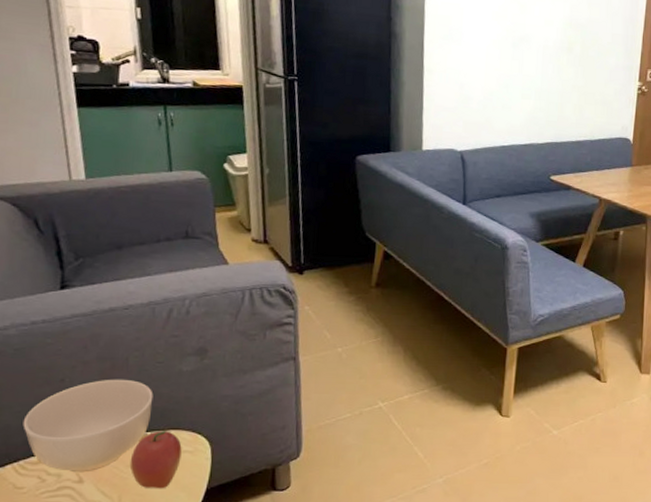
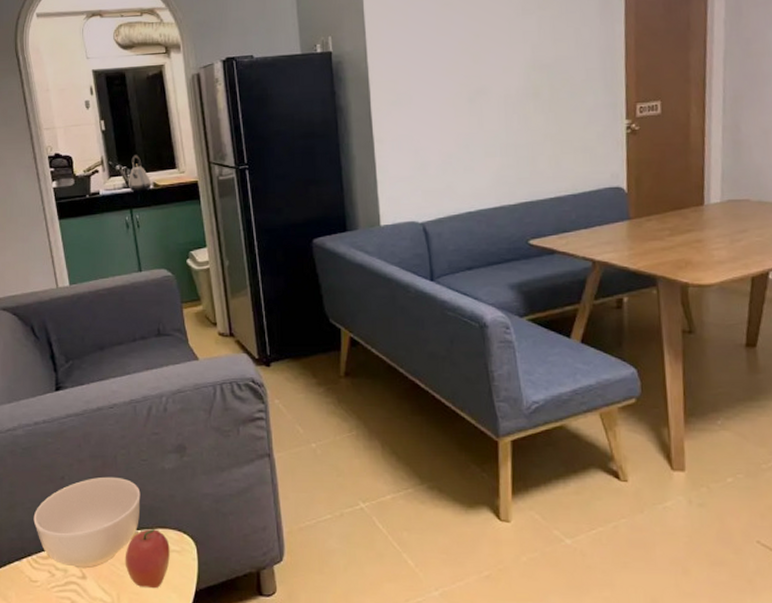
kettle: none [163,50,191,89] -> present [128,155,152,192]

